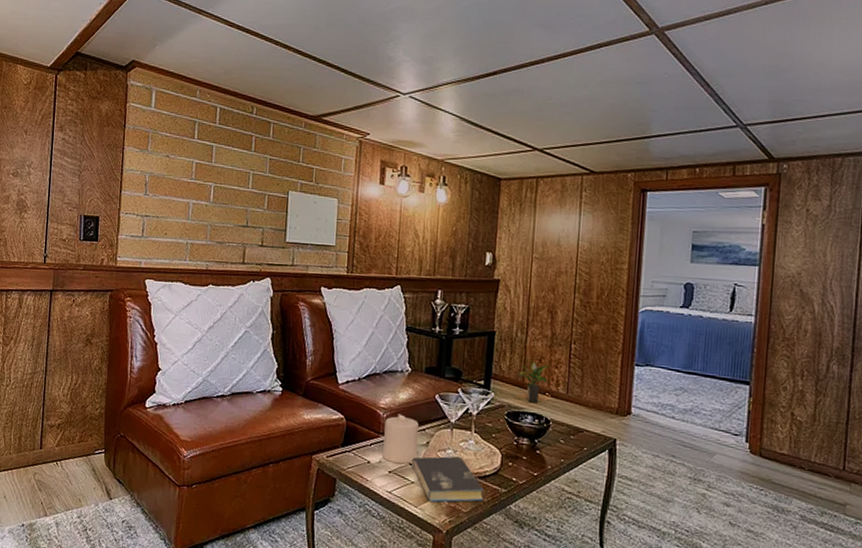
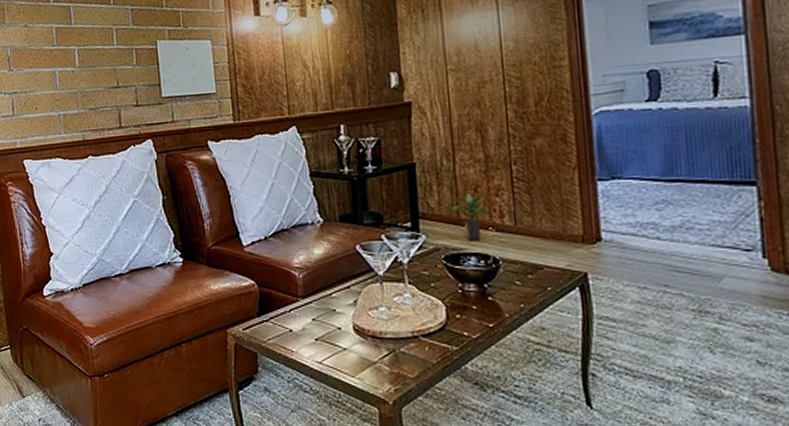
candle: present [383,414,419,464] -> none [302,272,346,329]
book: present [412,456,484,502] -> none [340,314,432,369]

